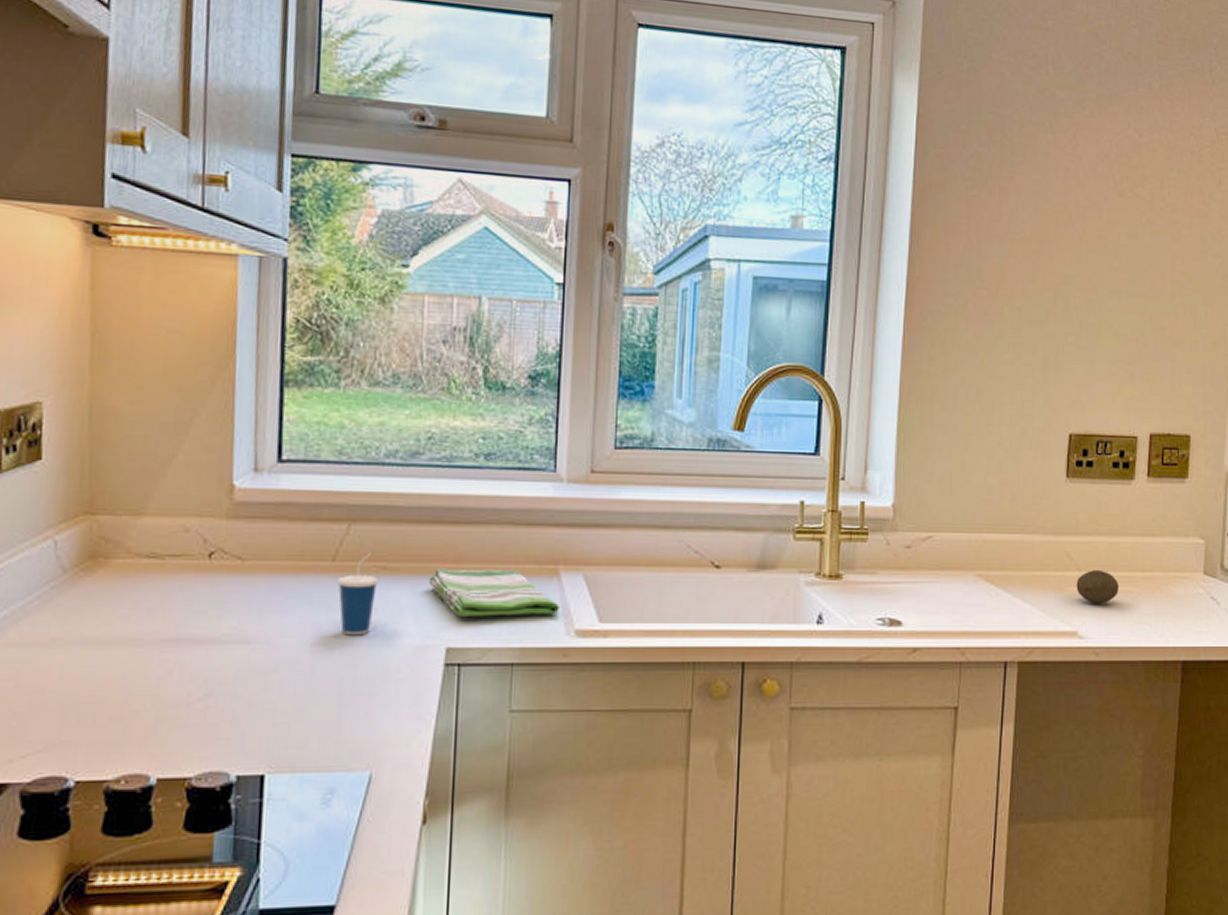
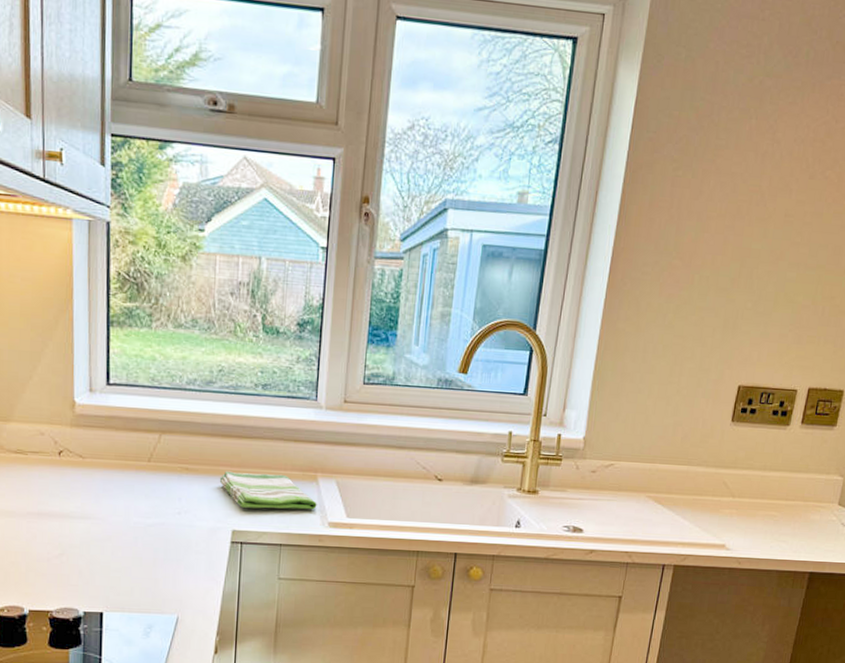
cup: present [337,552,379,636] -> none [152,456,183,518]
fruit: present [1076,570,1119,604] -> none [728,497,765,524]

